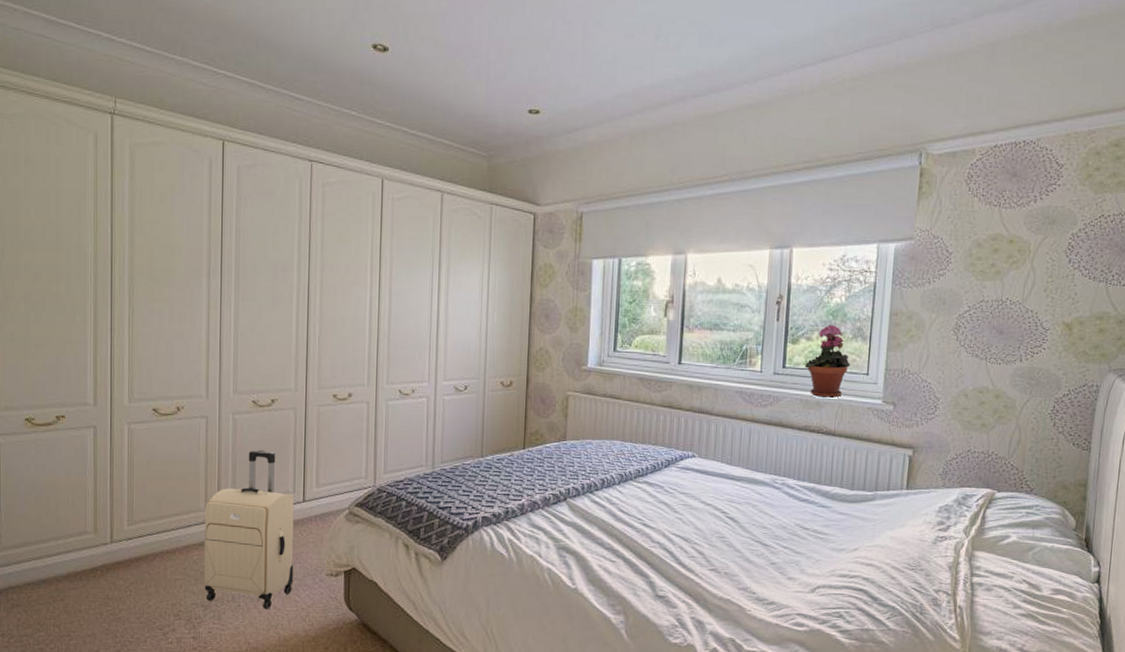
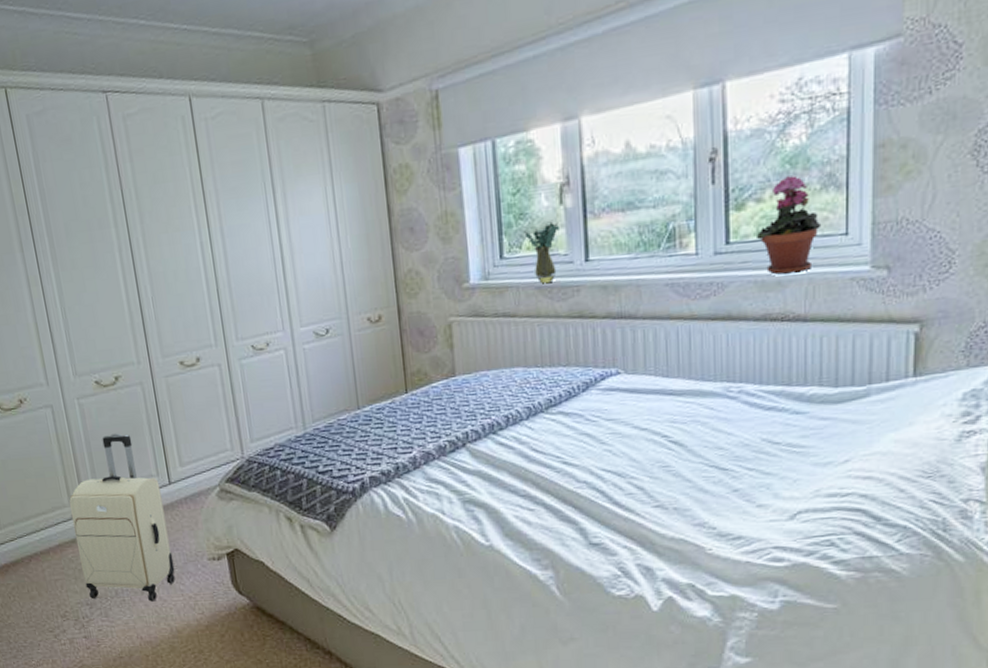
vase: none [635,327,663,377] -> present [524,219,561,284]

